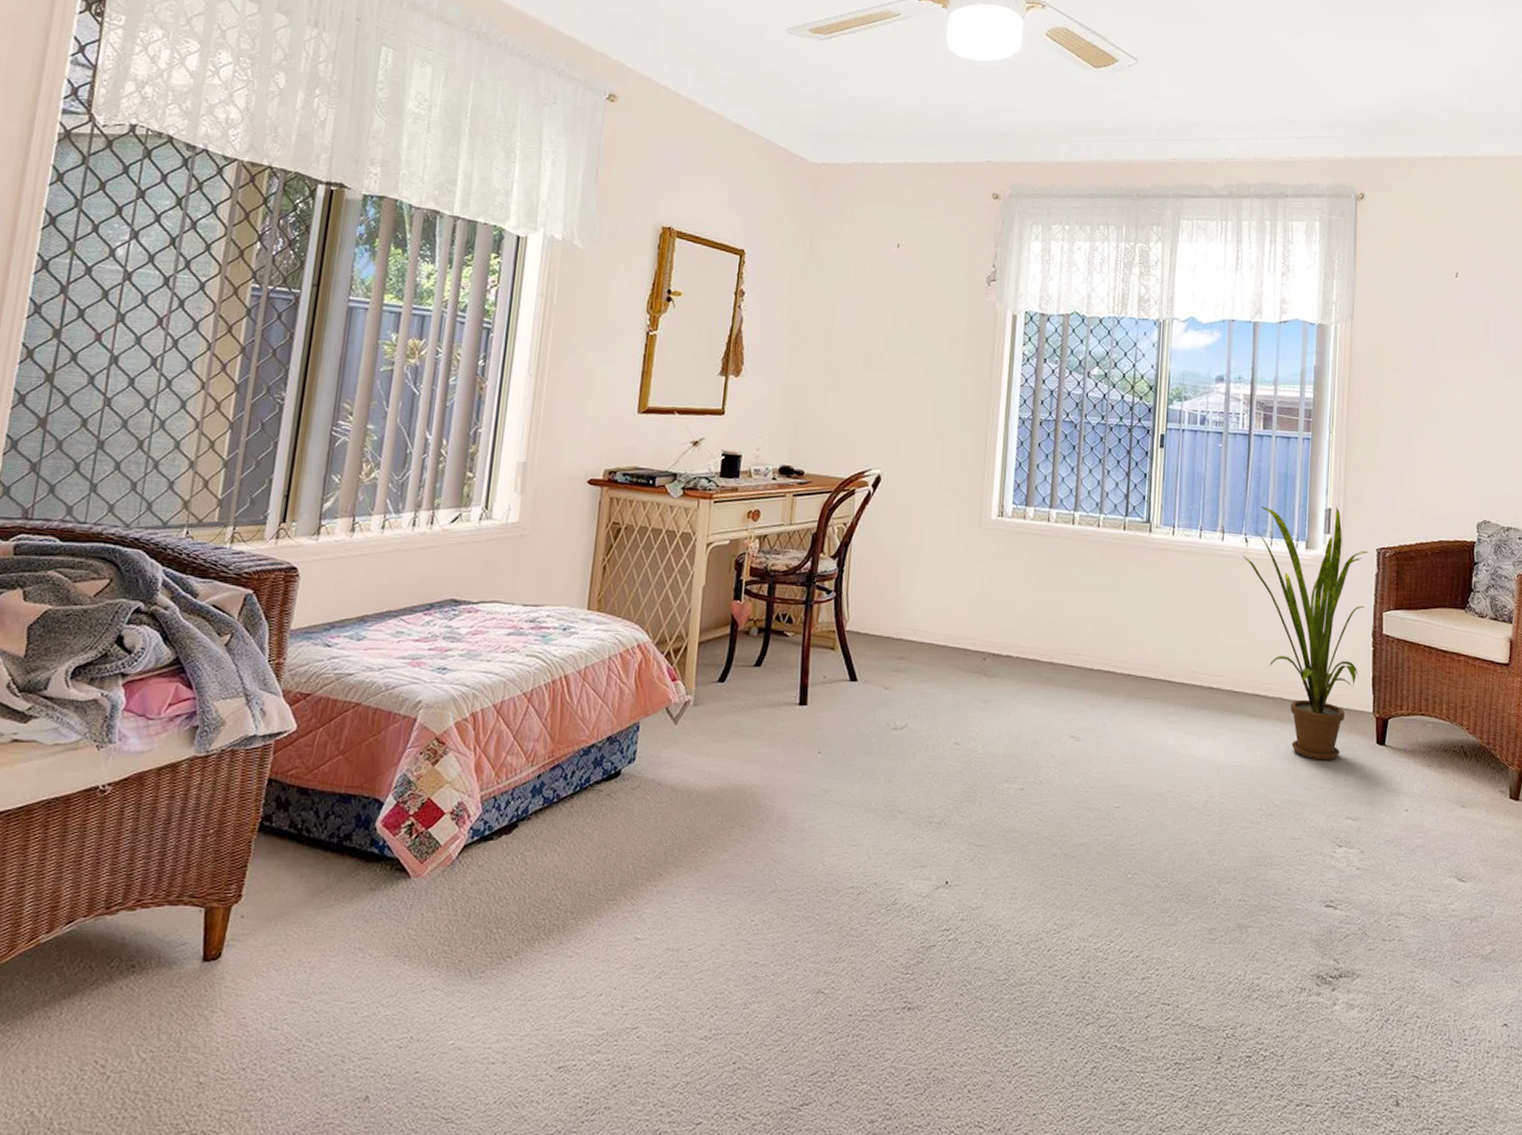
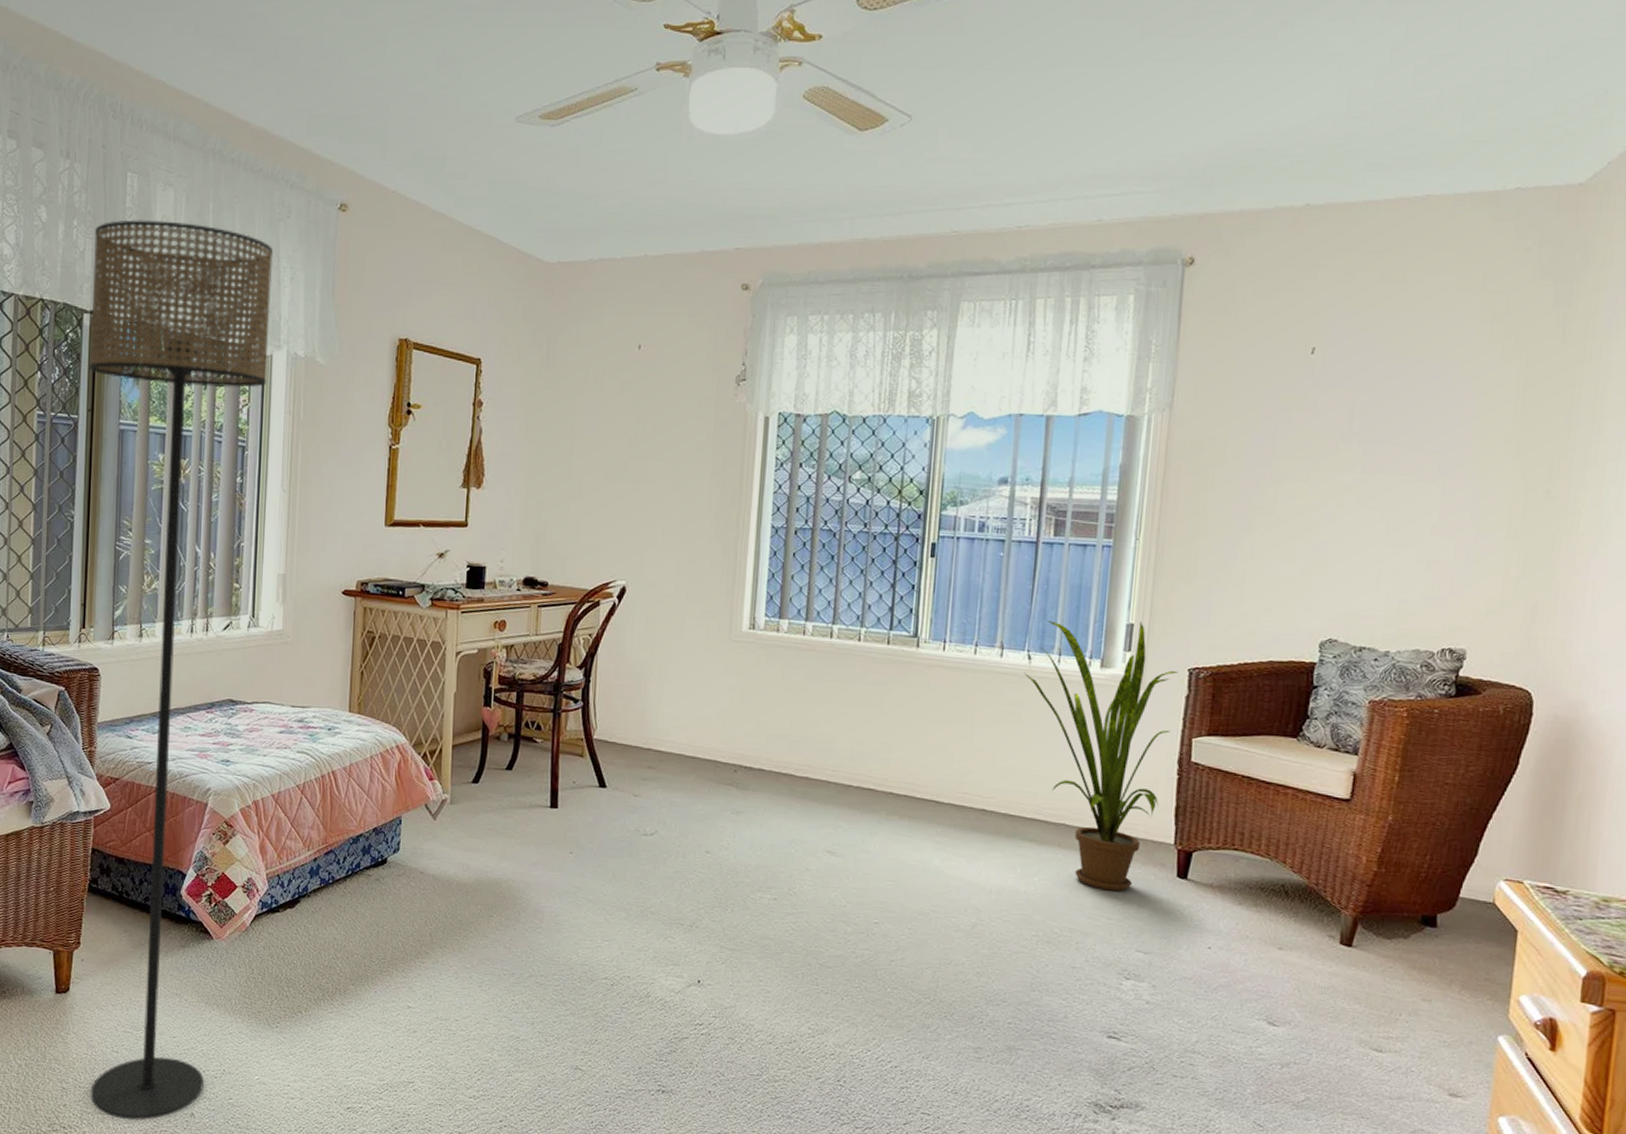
floor lamp: none [235,92,536,1115] -> present [89,220,274,1121]

